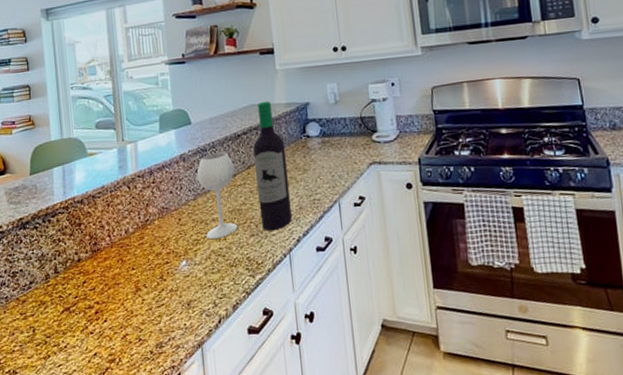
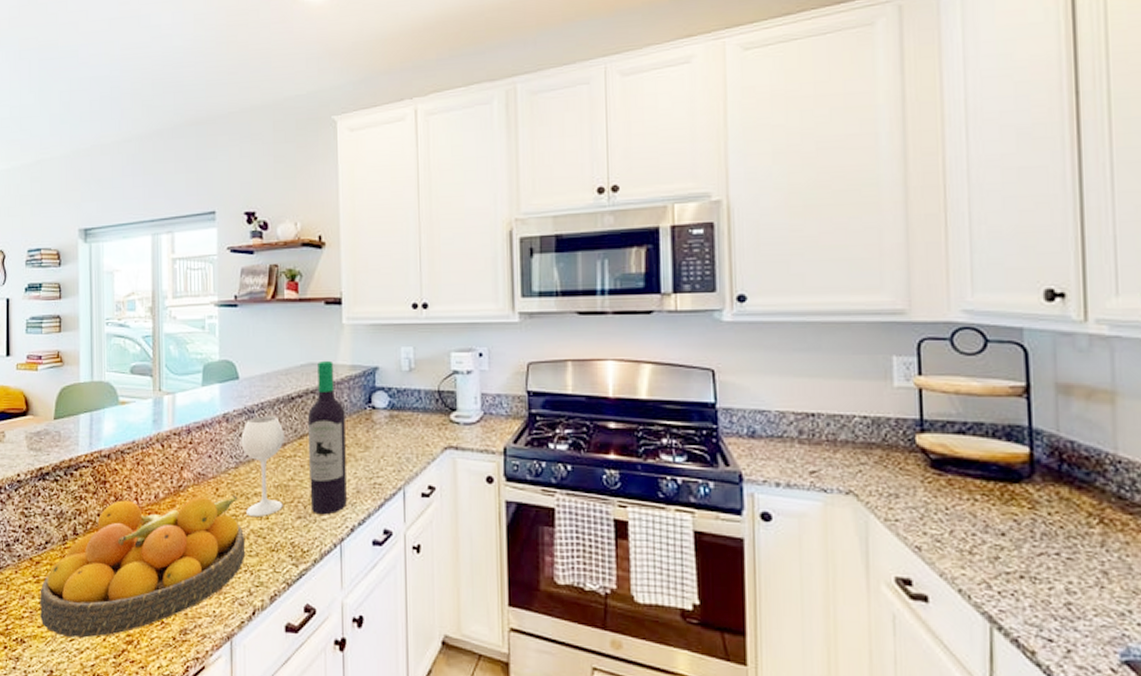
fruit bowl: none [27,222,209,363] -> present [40,494,246,638]

